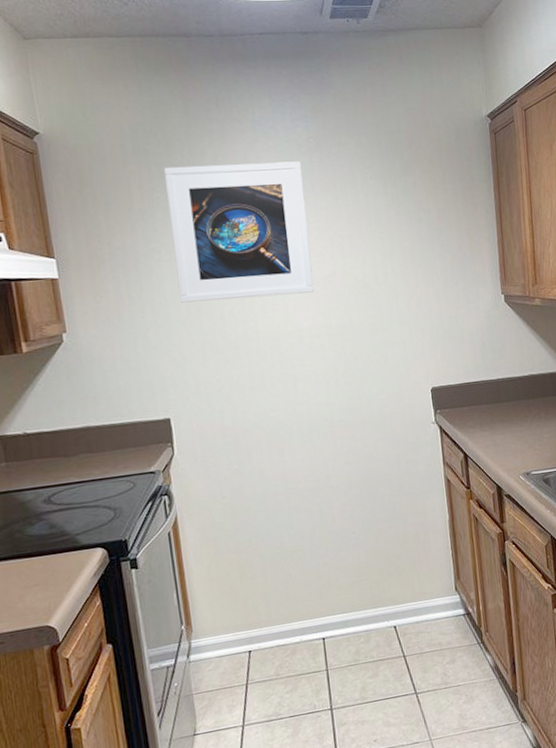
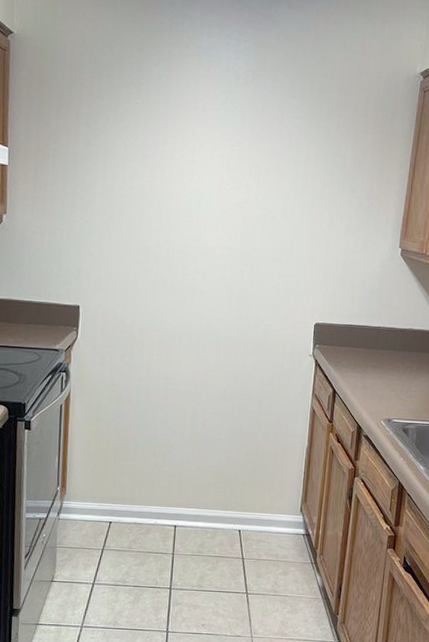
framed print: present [164,161,314,303] -> none [106,79,237,215]

